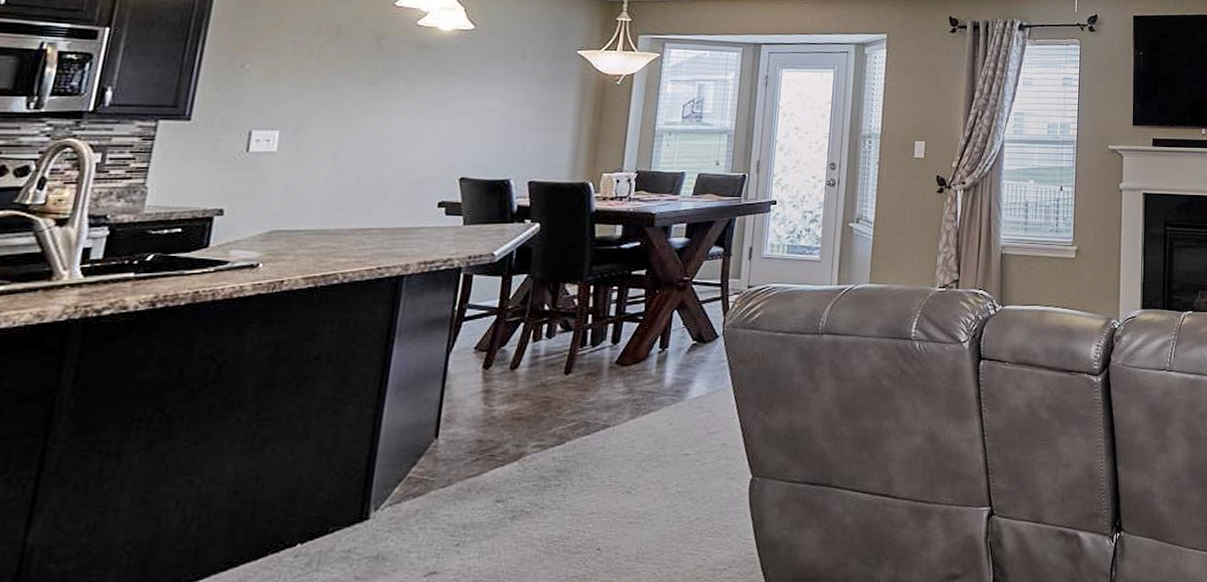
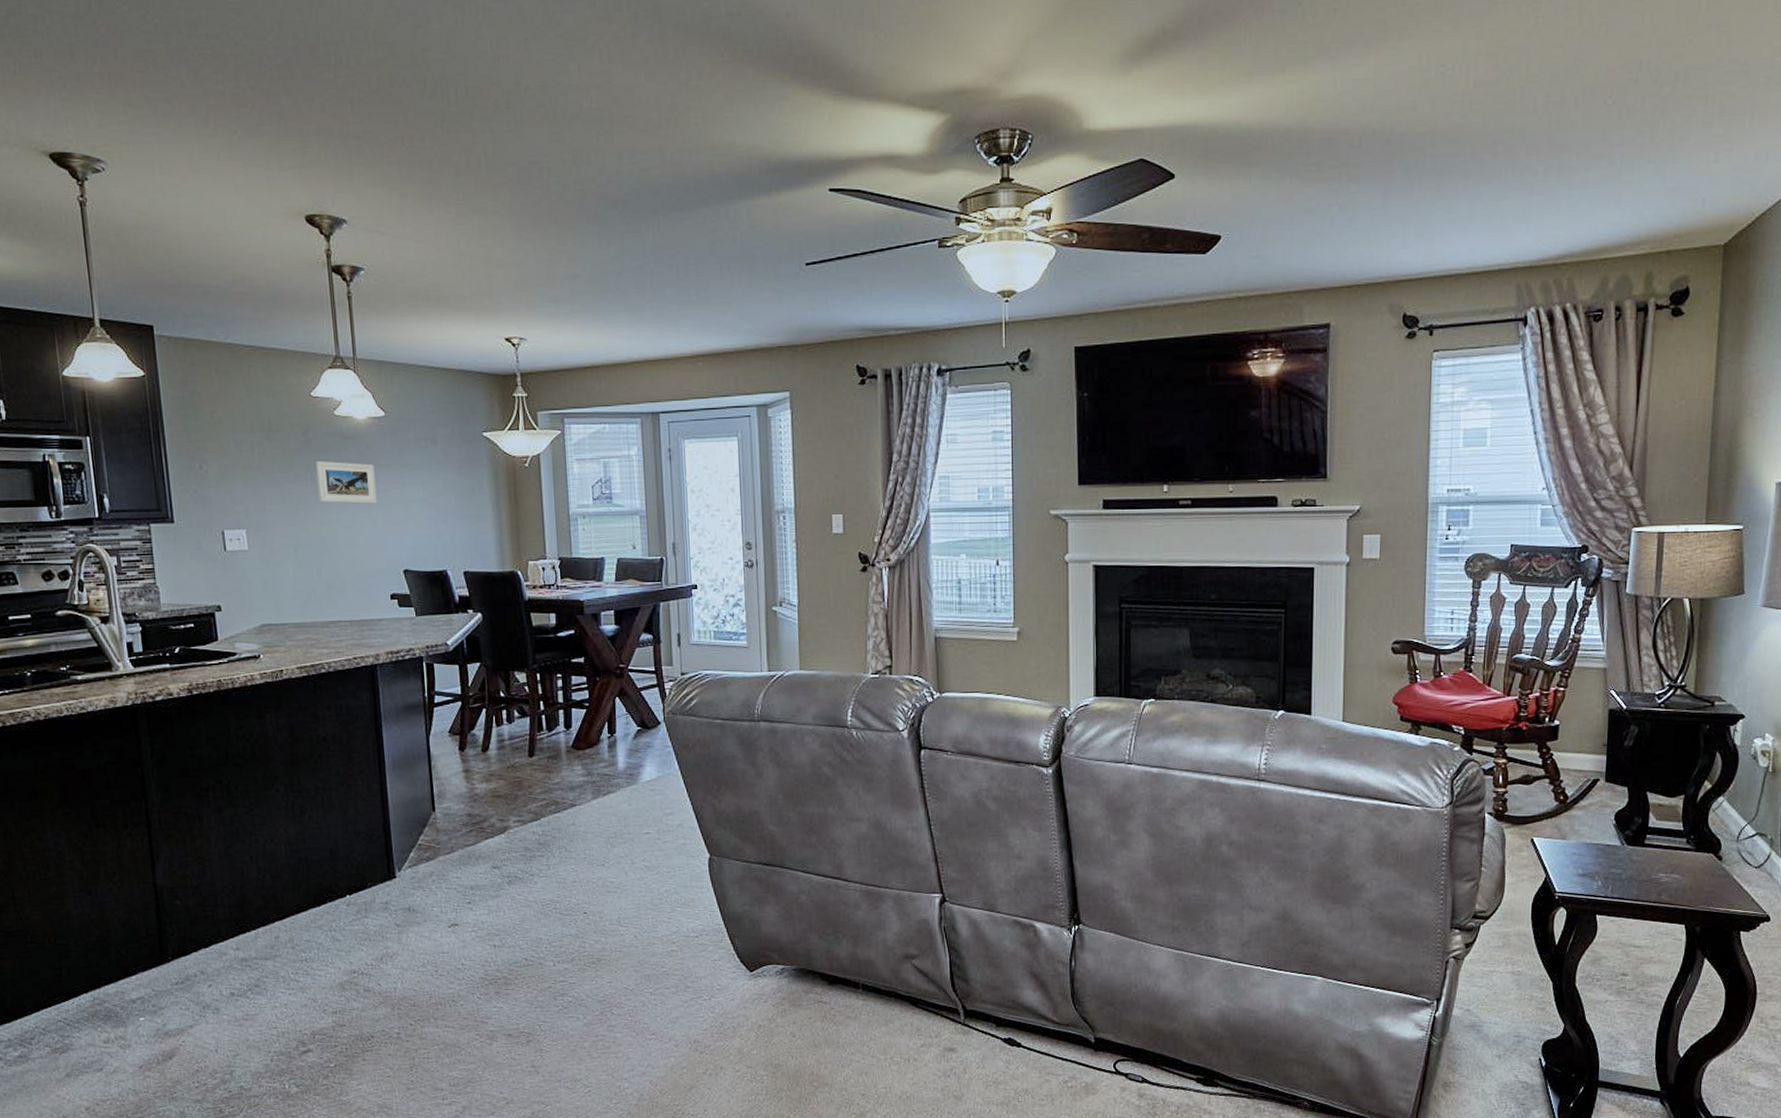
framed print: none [377,66,451,111] -> present [315,460,377,504]

